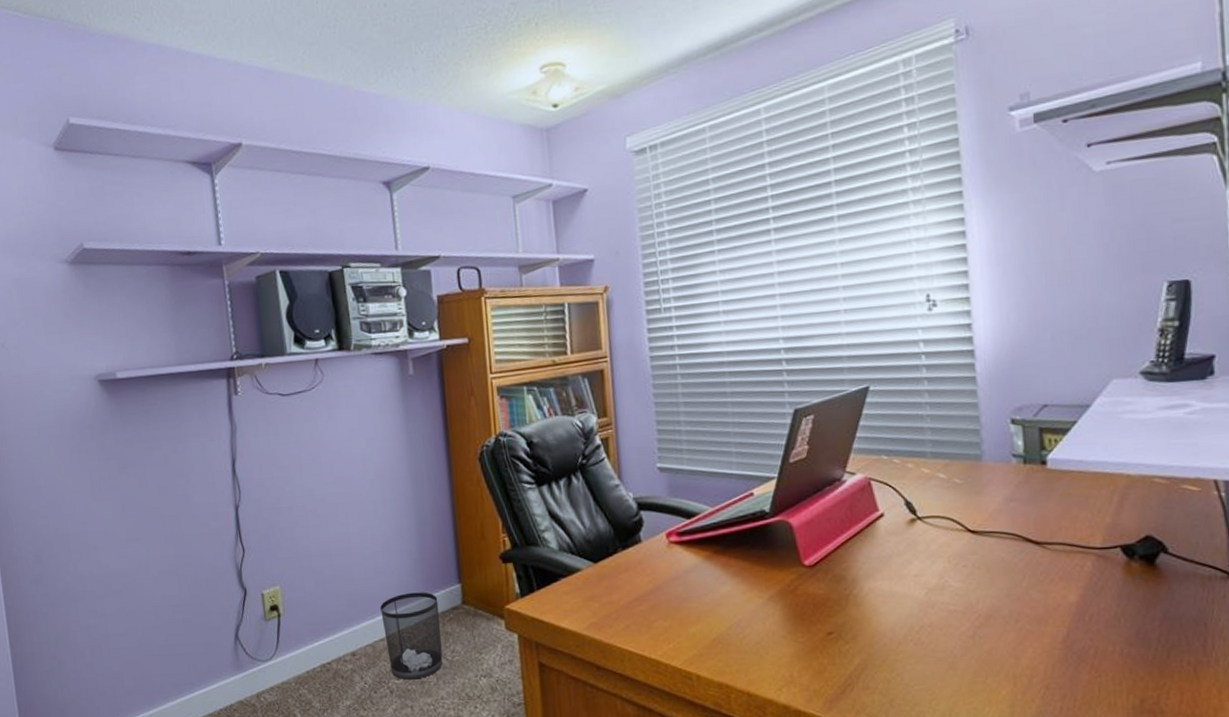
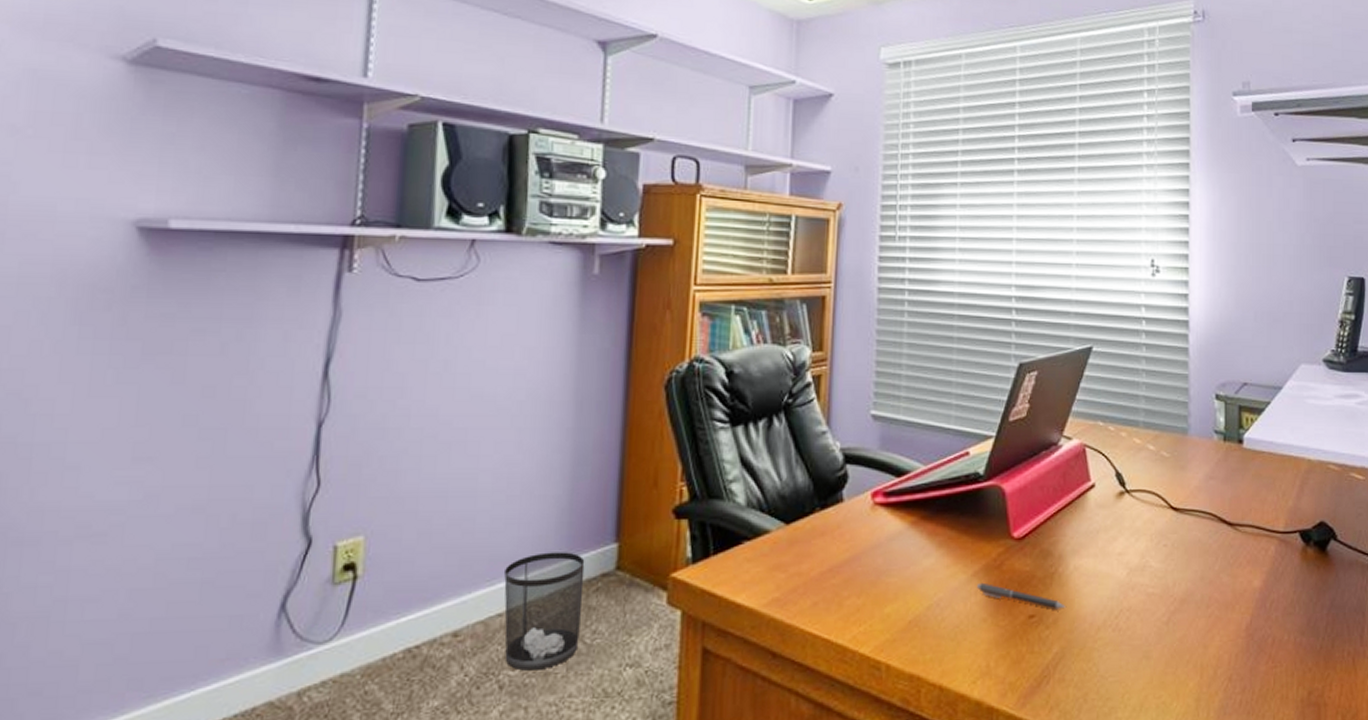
pen: none [774,605,865,627] -> present [977,582,1067,610]

